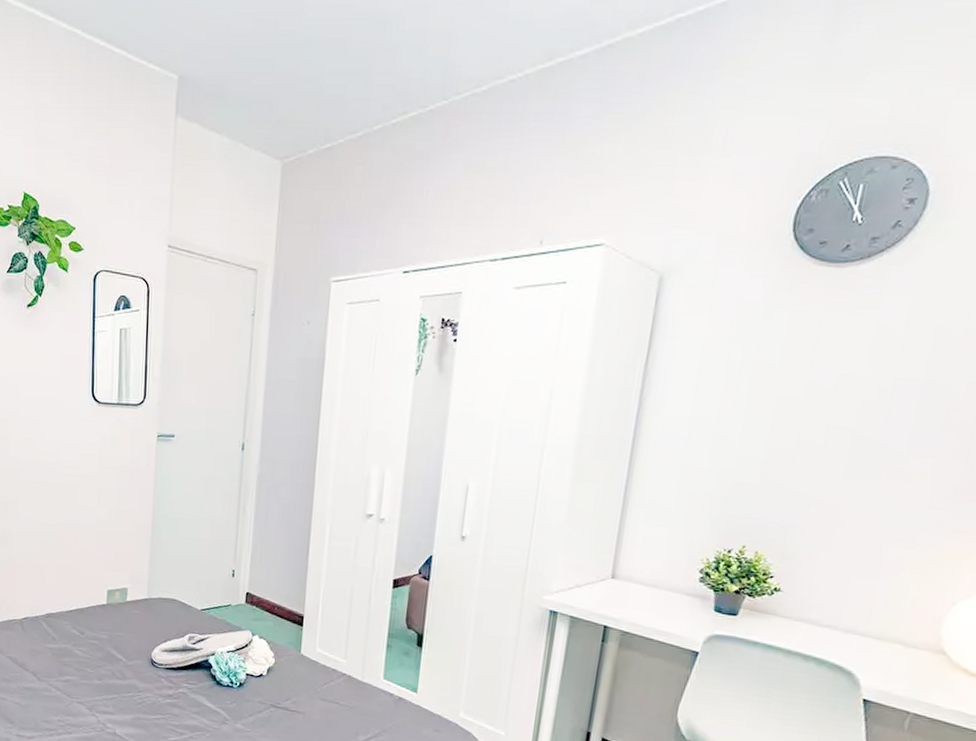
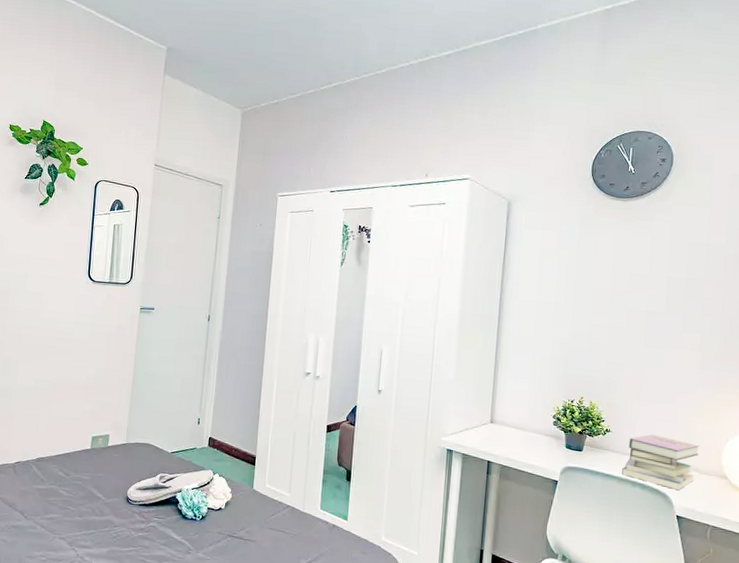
books: none [791,595,910,668] -> present [622,434,699,491]

